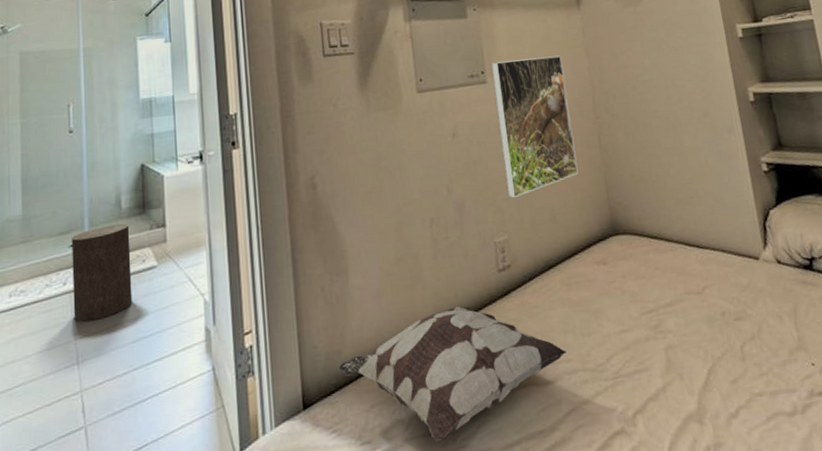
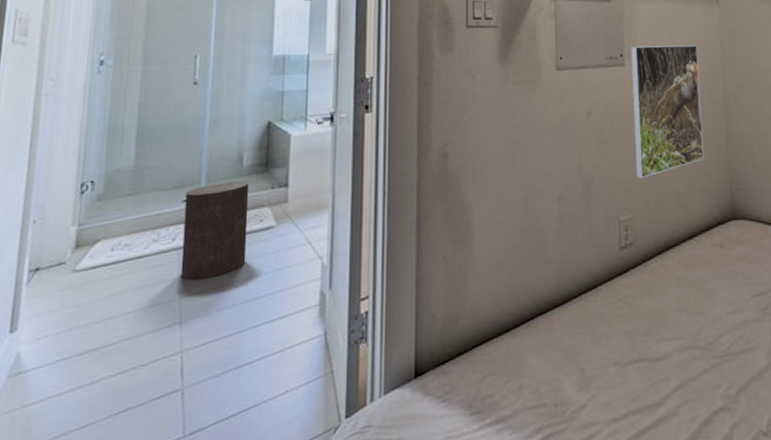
decorative pillow: present [338,305,566,442] -> none [454,280,679,414]

